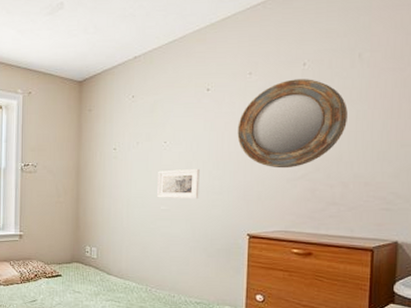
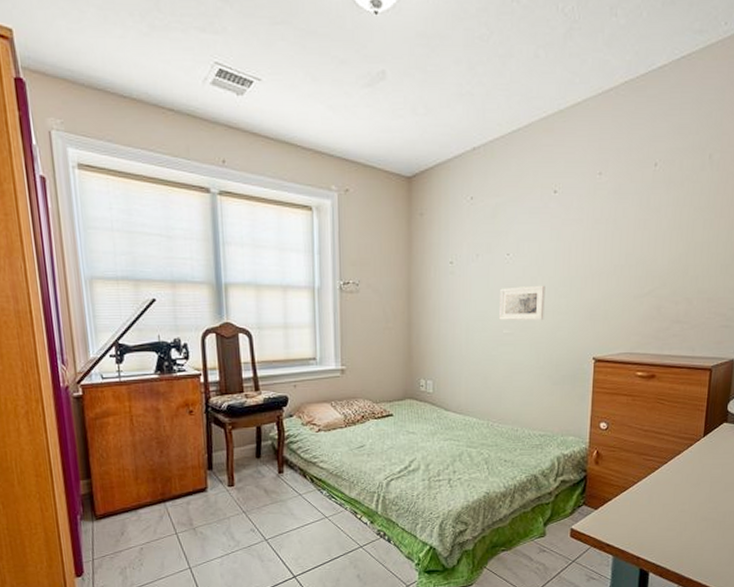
home mirror: present [237,79,348,169] -> none [585,182,696,284]

